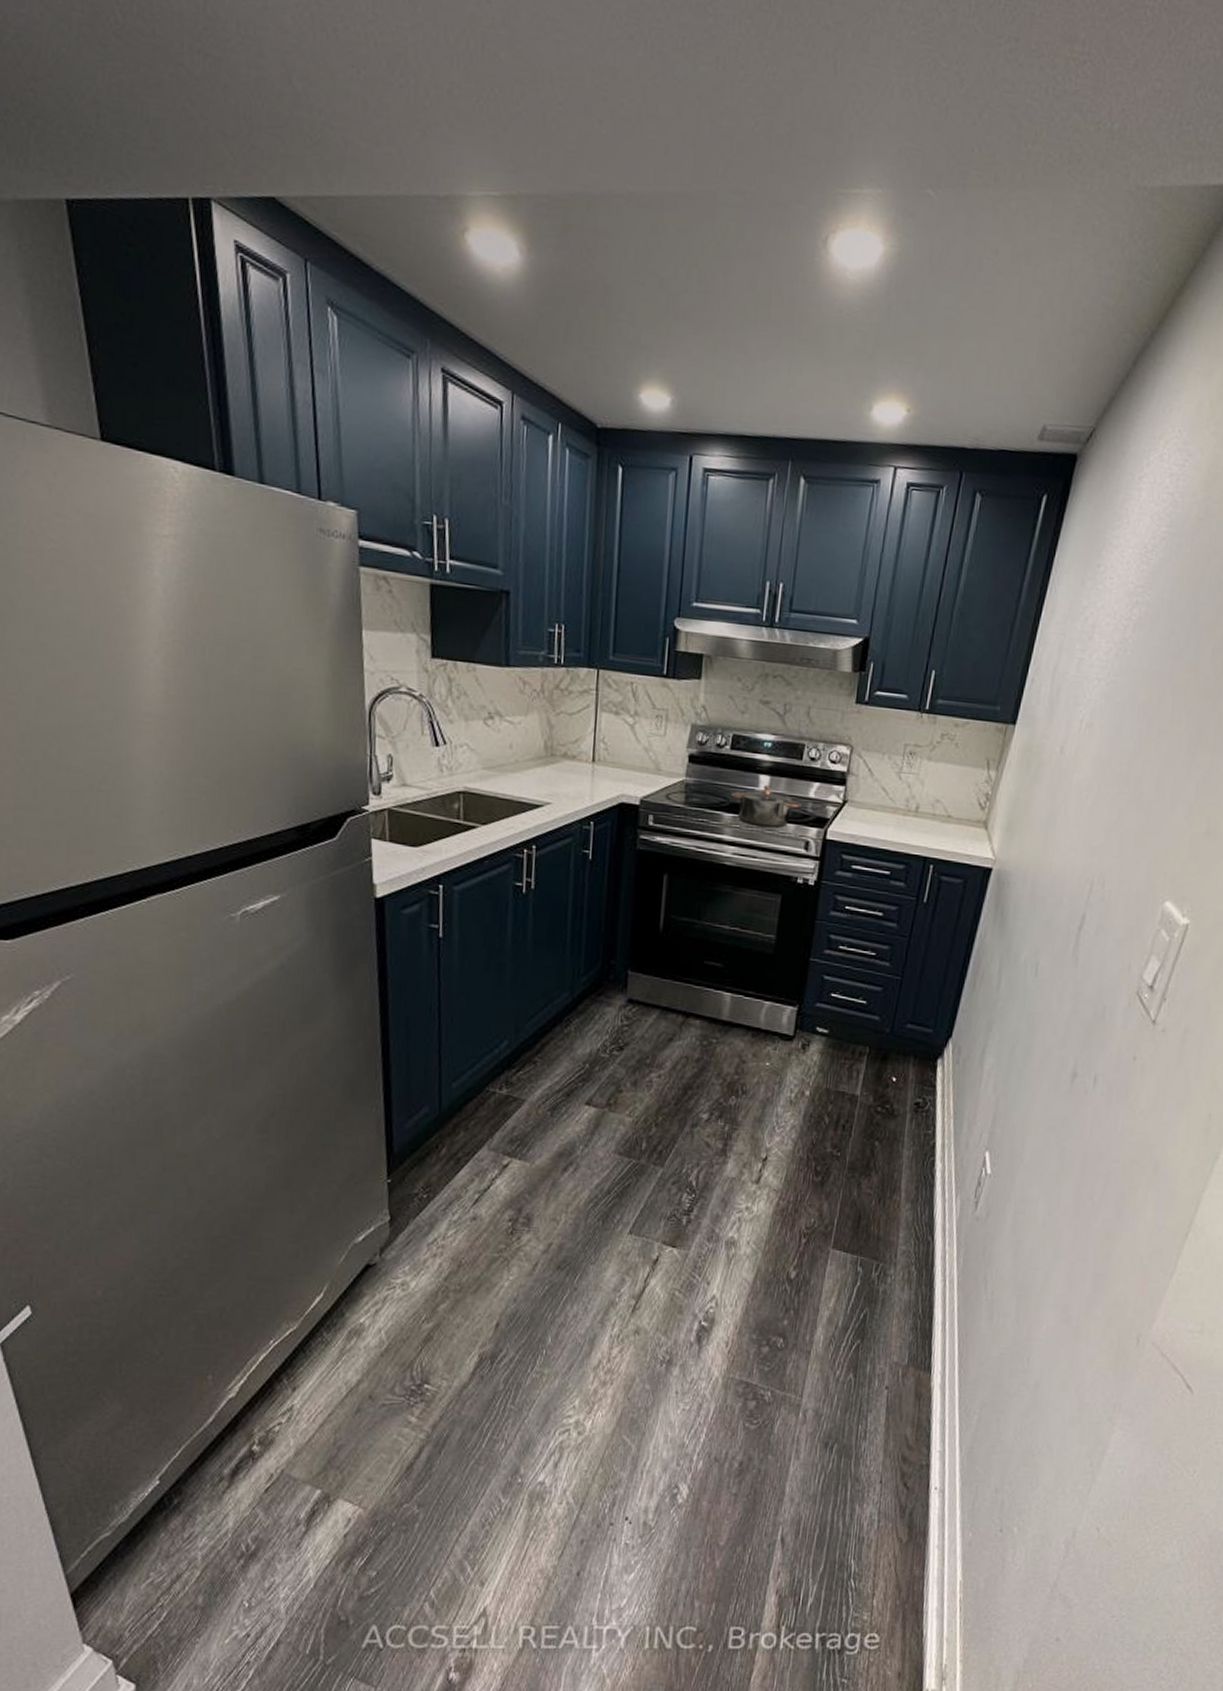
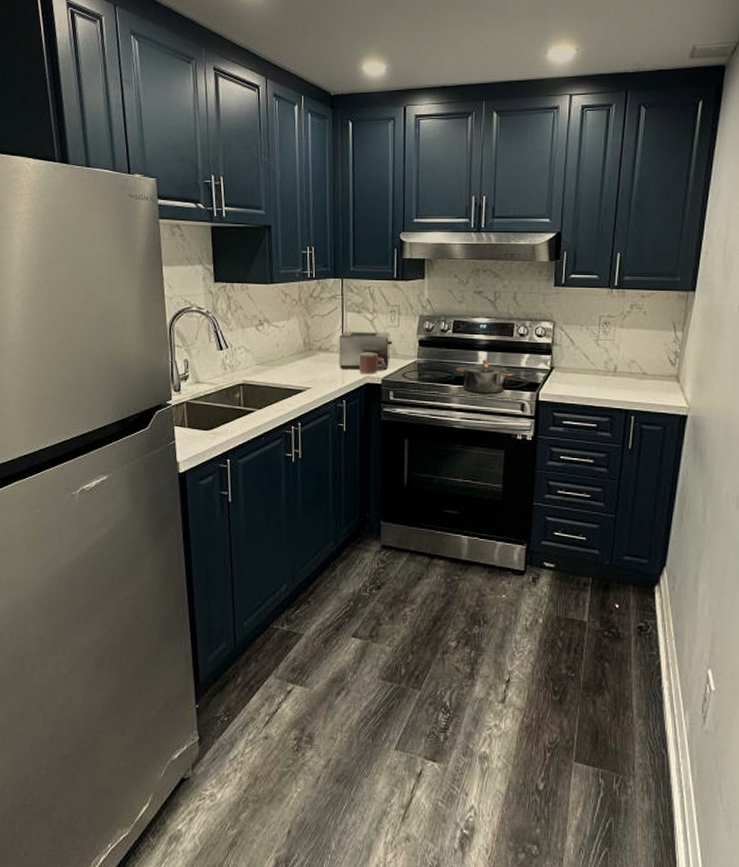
toaster: none [588,735,657,788] -> present [338,331,393,370]
mug: none [612,764,646,794] -> present [359,352,385,376]

